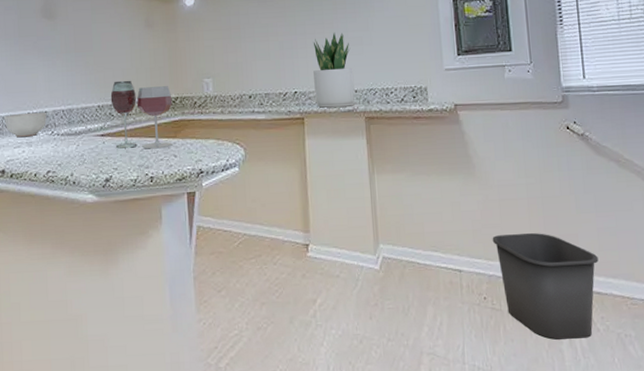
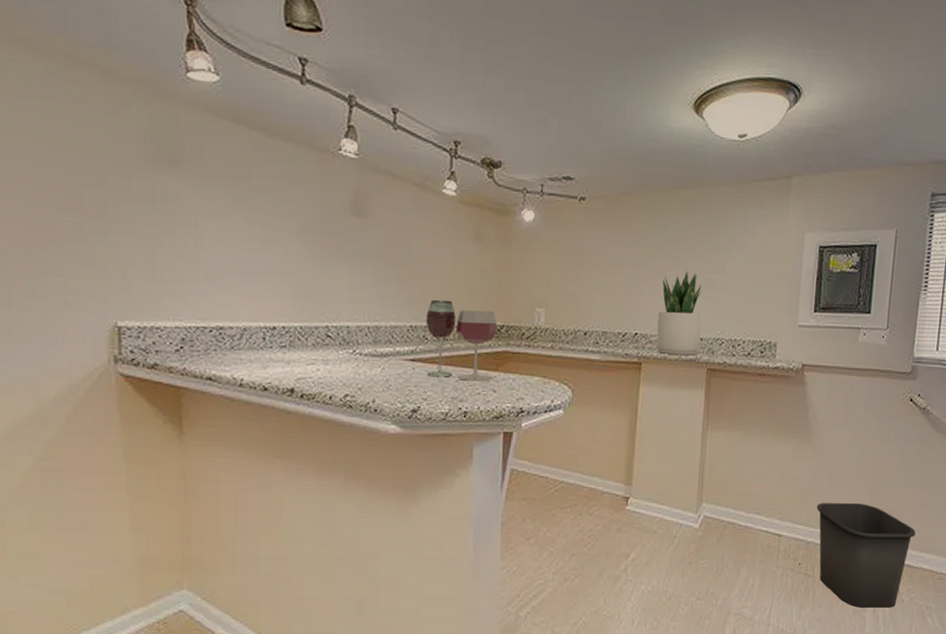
bowl: present [4,112,47,138] -> none [297,325,349,354]

